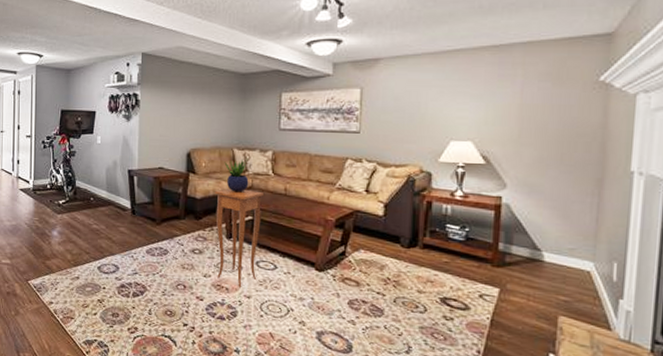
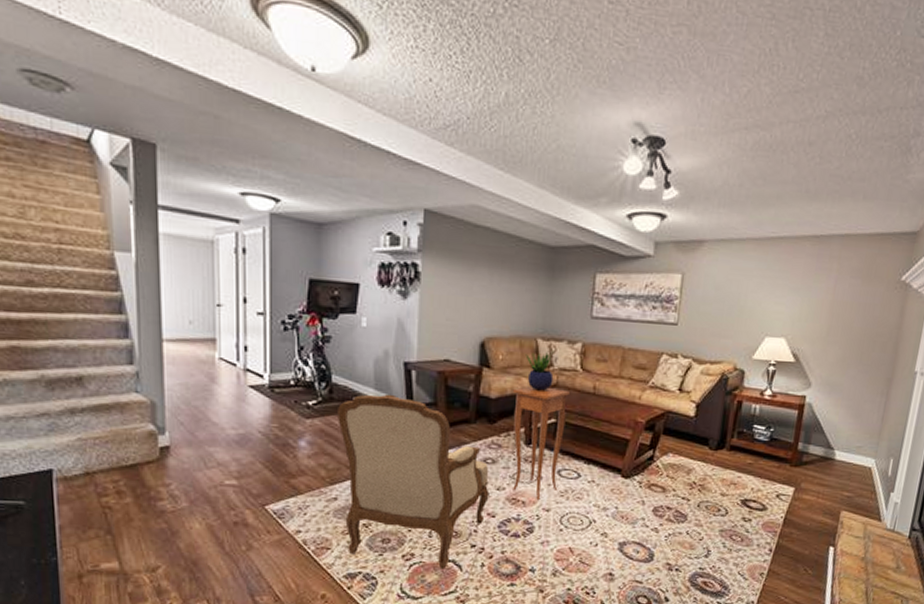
armchair: none [80,195,198,343] -> present [338,394,490,569]

